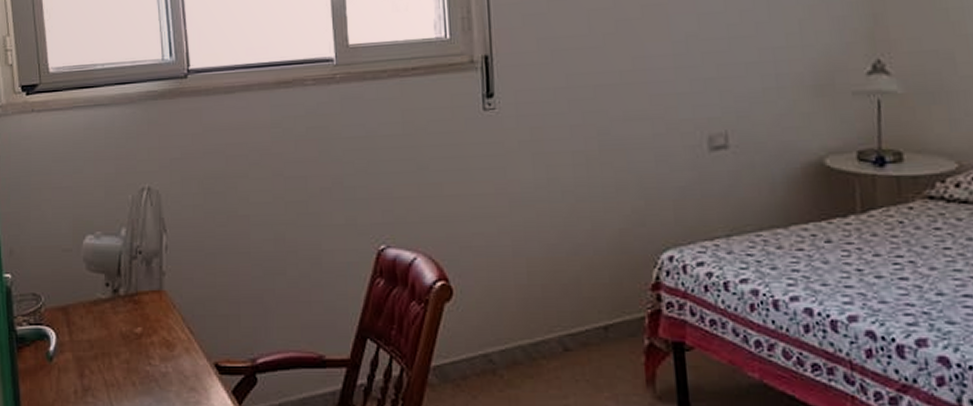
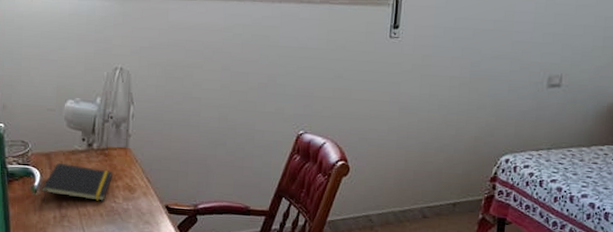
notepad: none [59,317,146,374] -> present [42,162,113,203]

